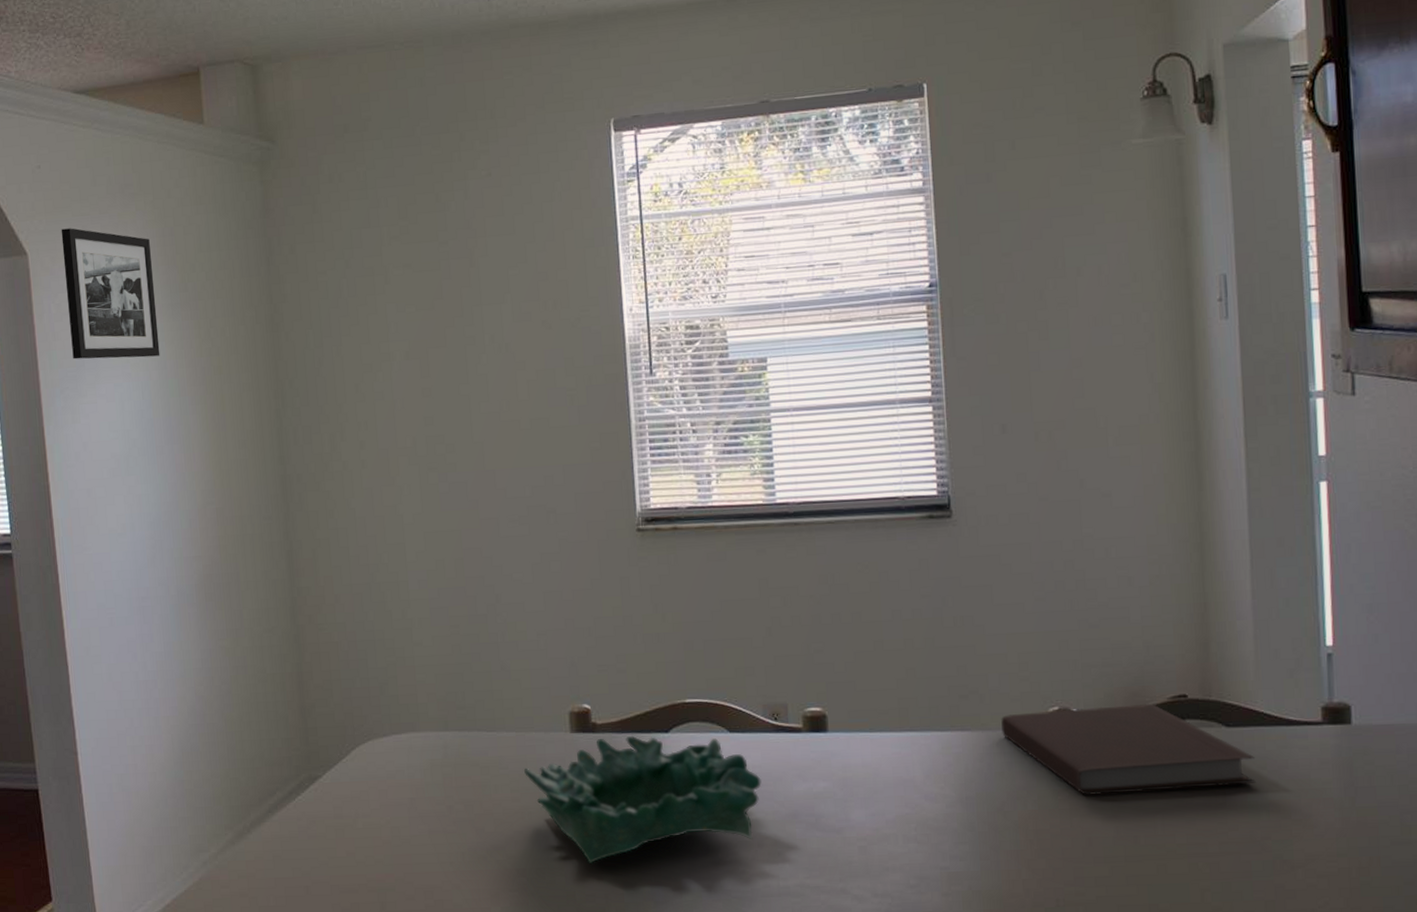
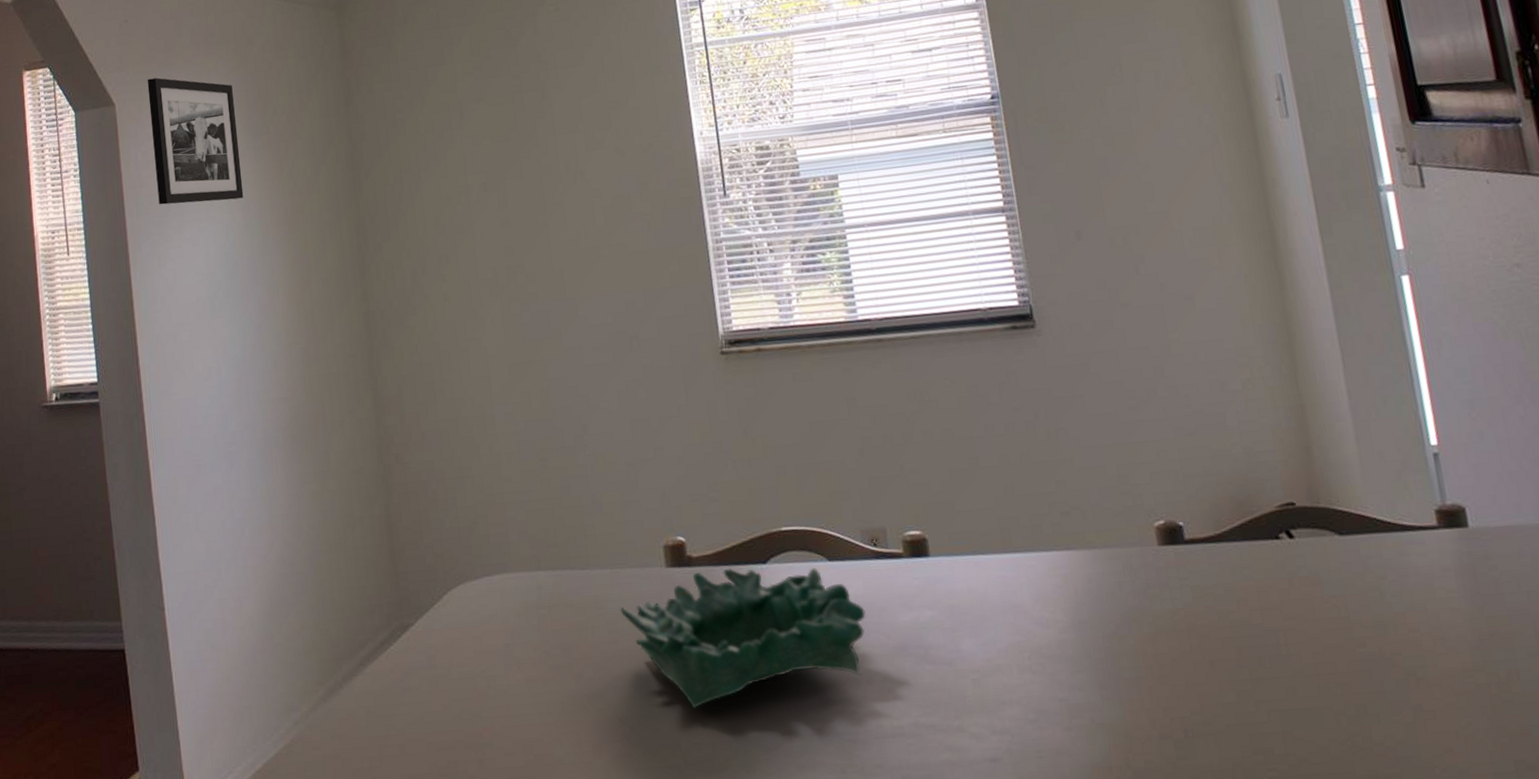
notebook: present [1001,703,1257,795] -> none [1106,513,1379,615]

